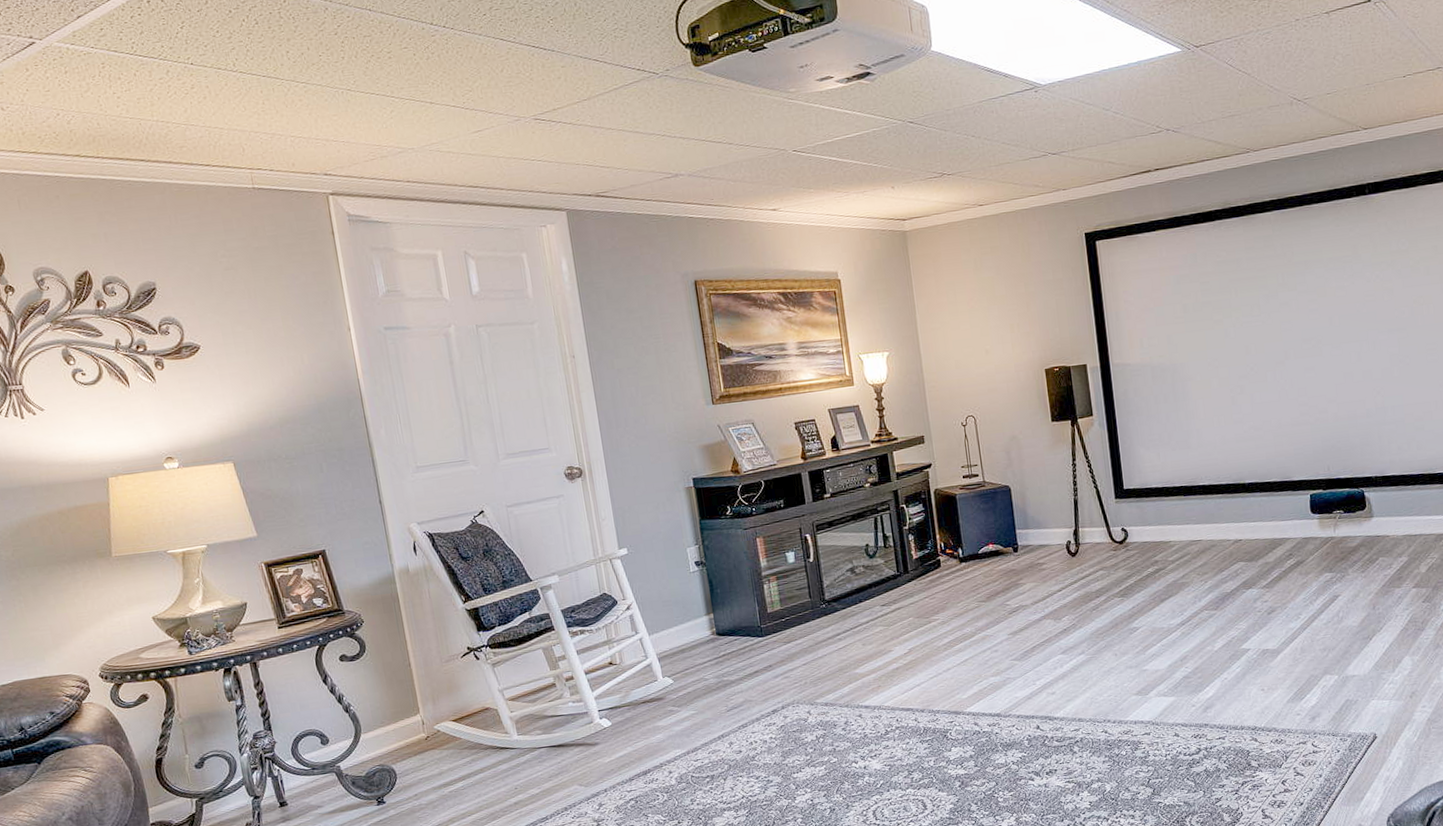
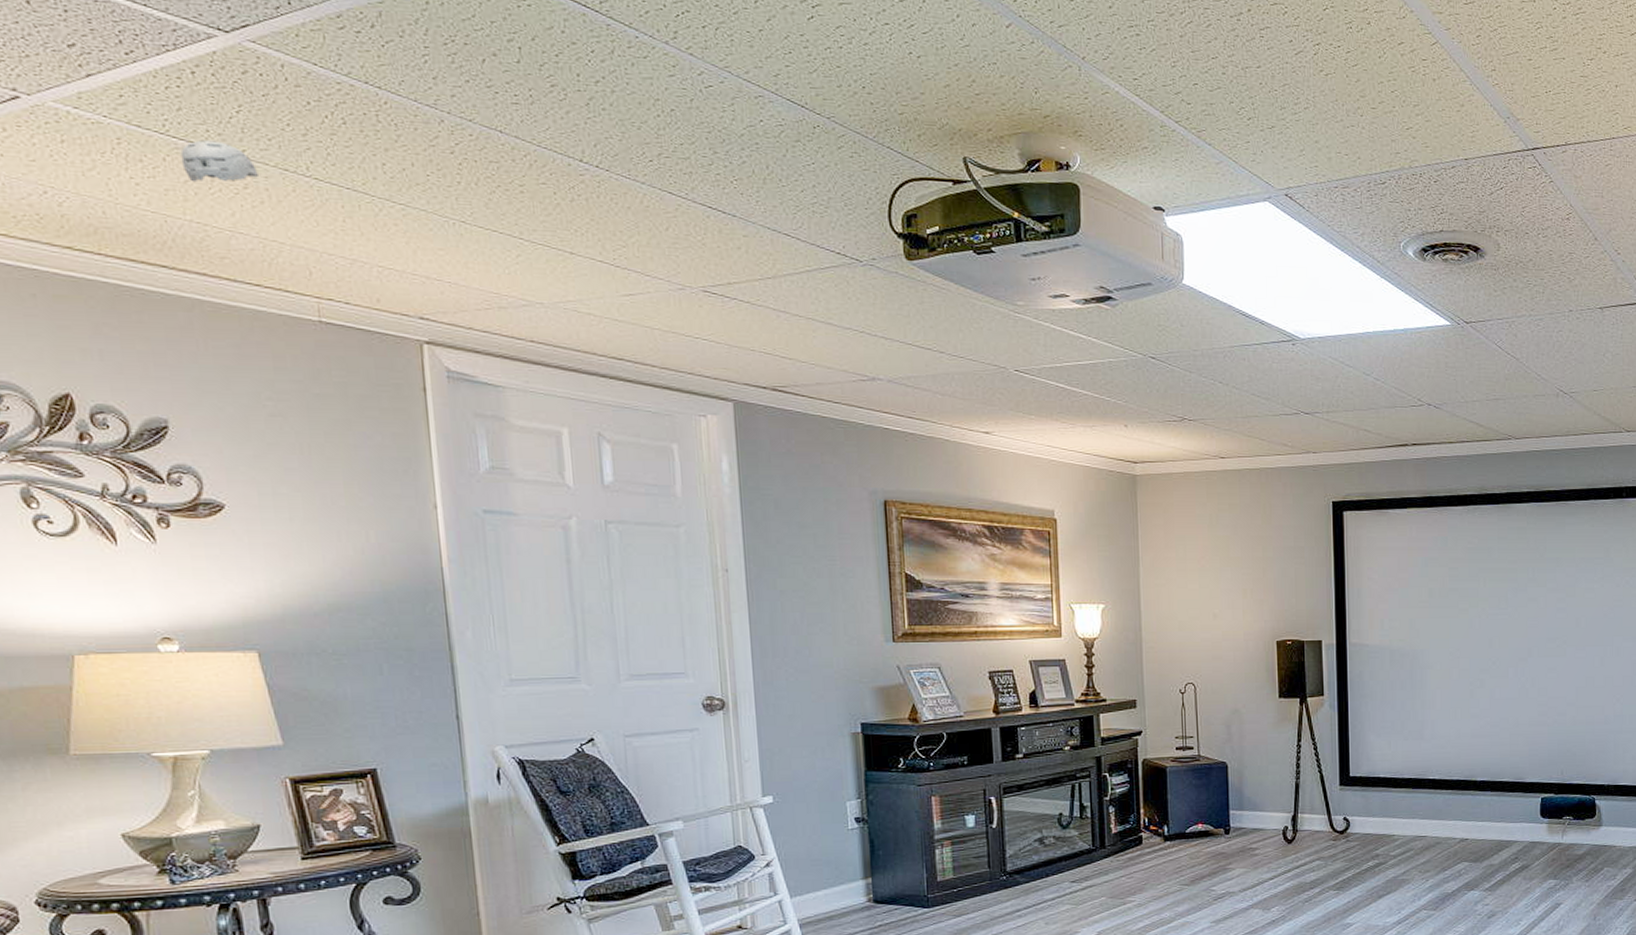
smoke detector: none [145,53,200,90] -> present [180,140,258,183]

